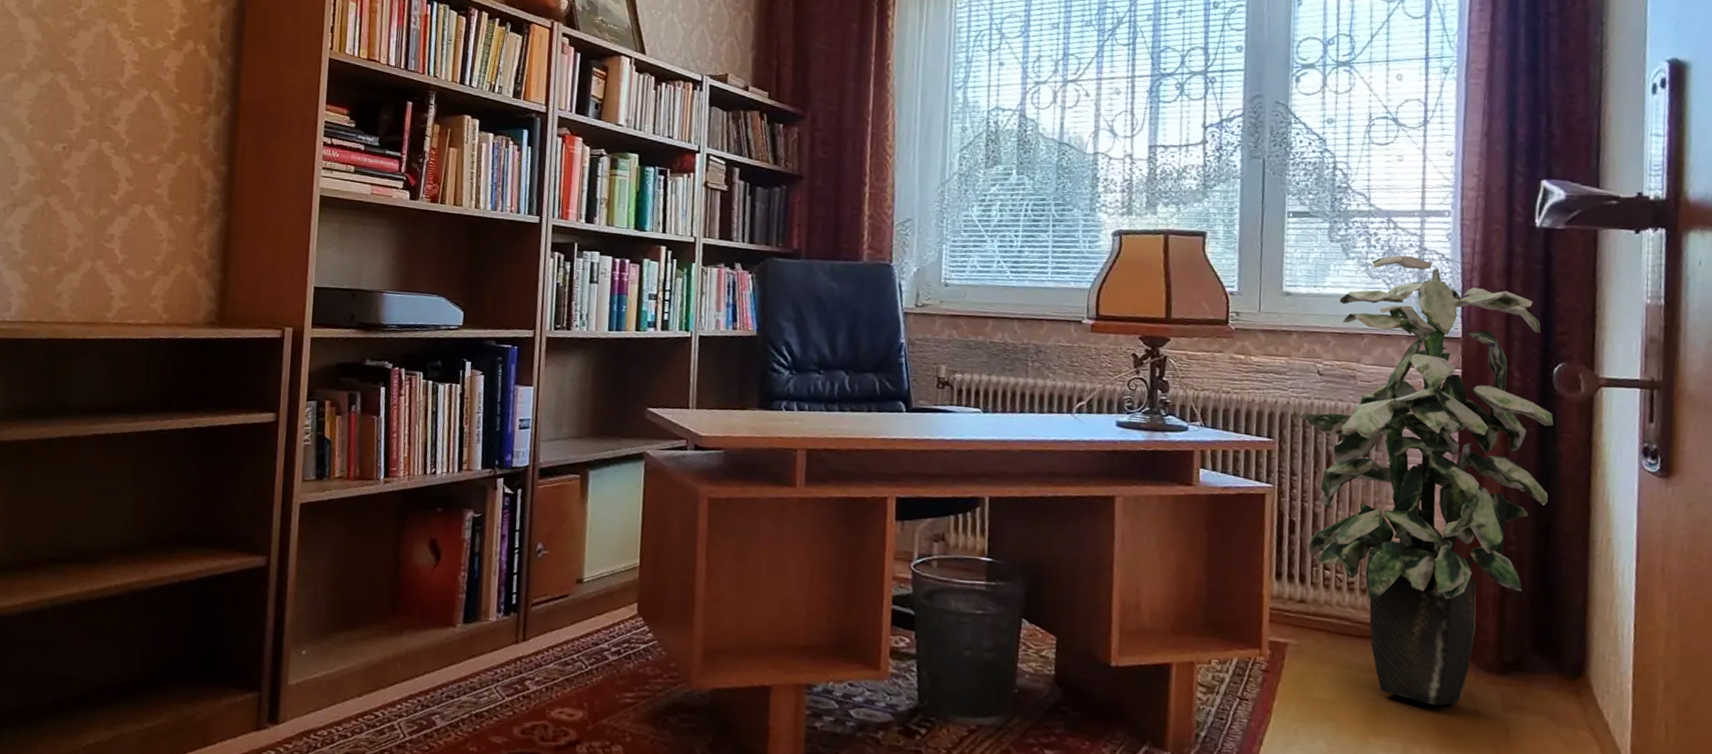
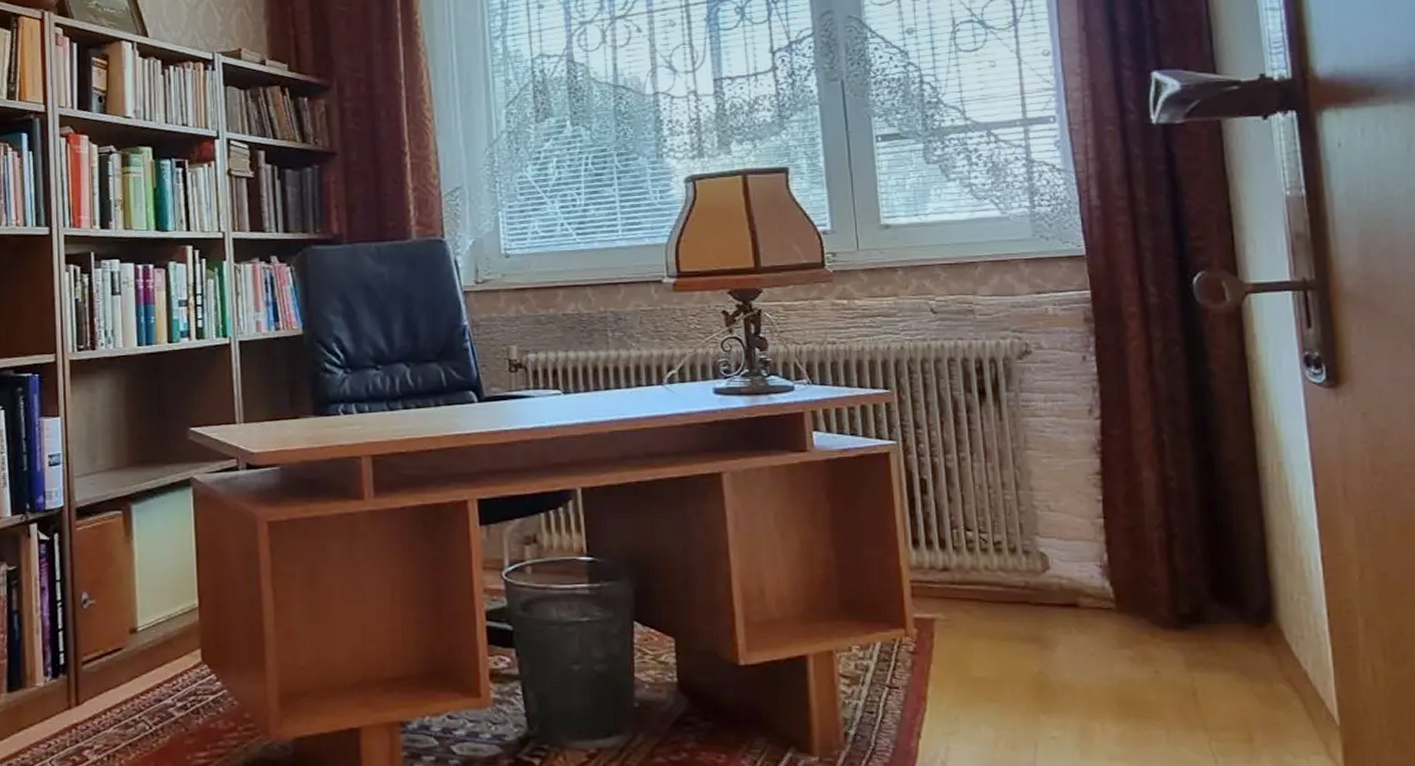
indoor plant: present [1299,255,1554,706] -> none [916,170,1206,672]

